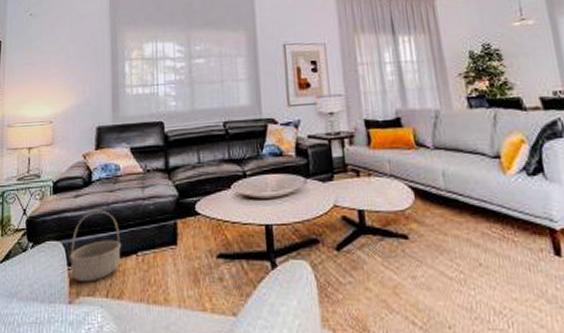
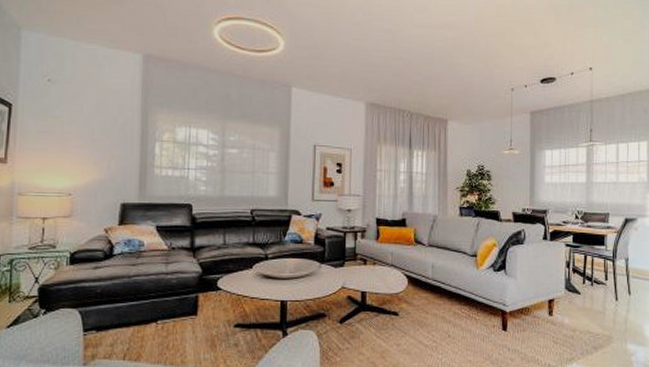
basket: present [69,209,121,283] -> none [86,281,141,347]

